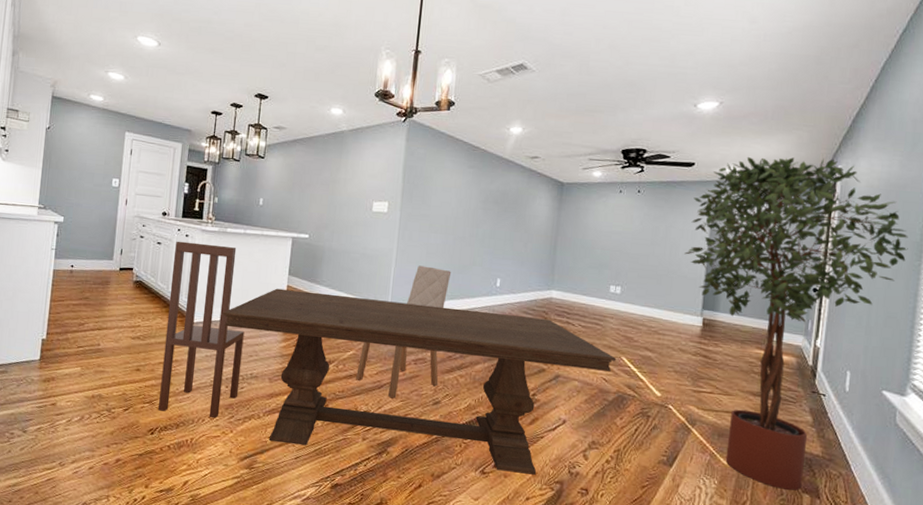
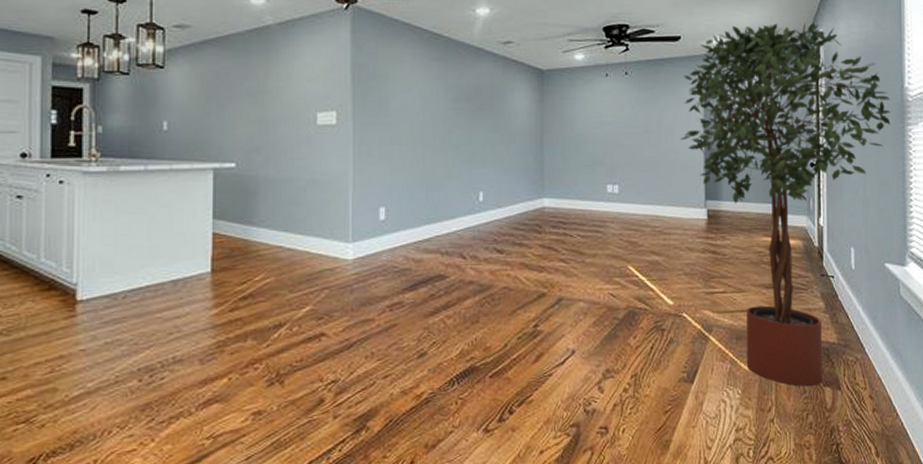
chair: present [158,241,245,418] -> none [40,190,158,431]
dining table: present [222,288,617,475] -> none [124,233,623,443]
dining chair: present [356,265,452,399] -> none [317,186,424,359]

